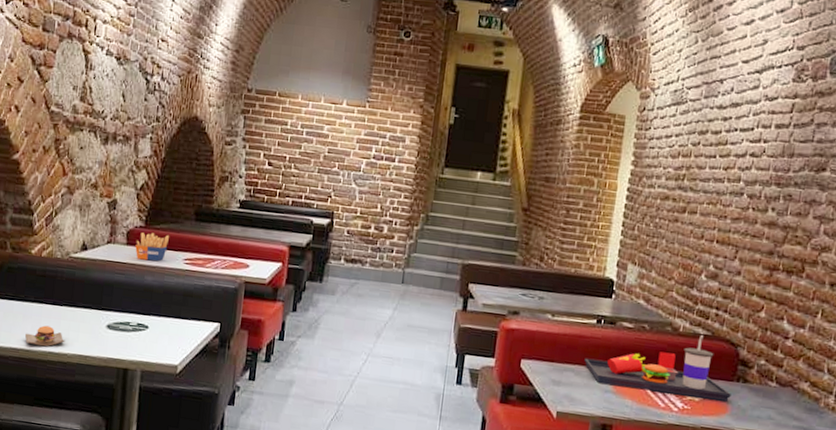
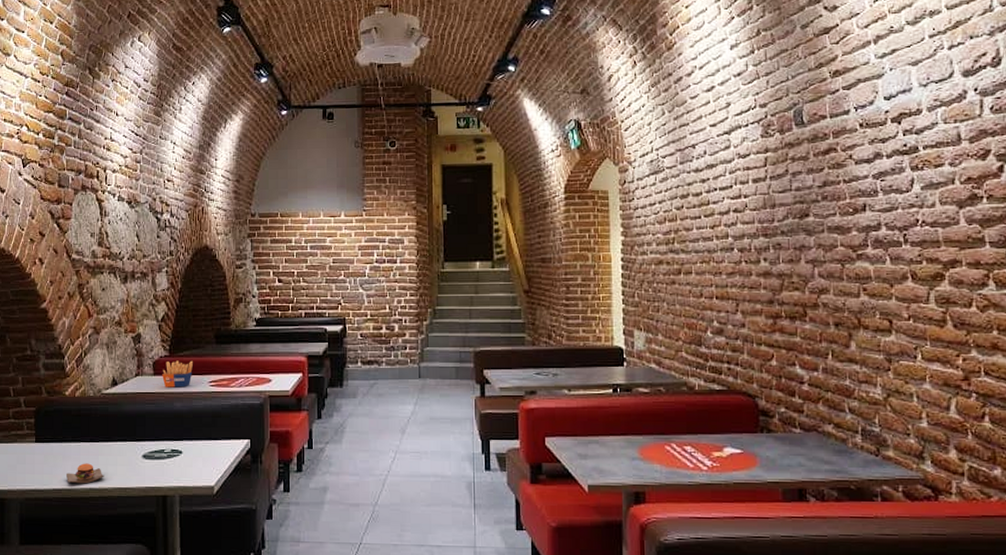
food tray: present [584,335,731,402] -> none [607,391,758,454]

